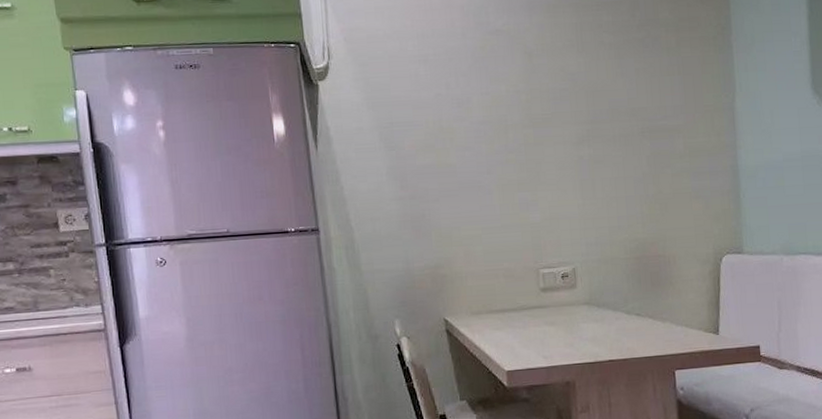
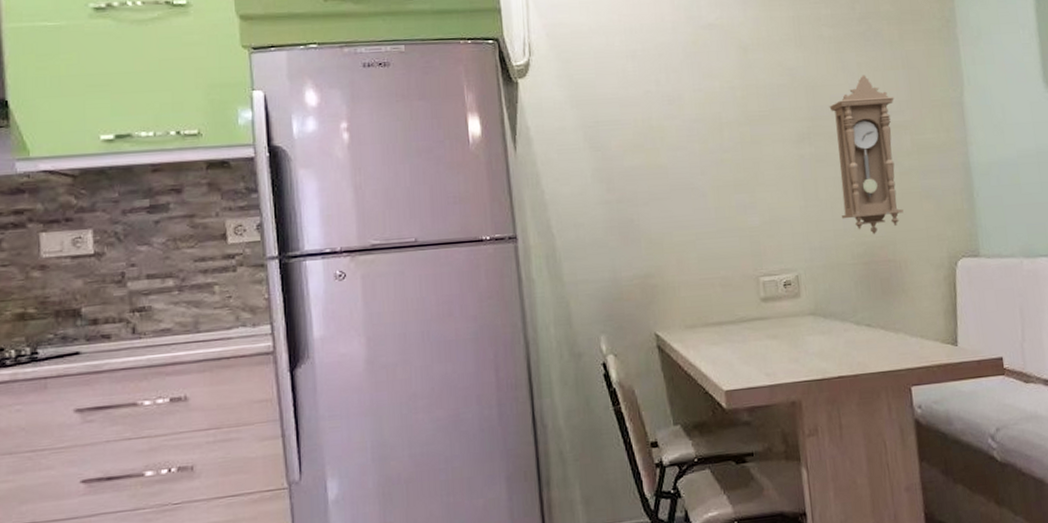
pendulum clock: none [608,80,674,232] -> present [829,75,904,235]

